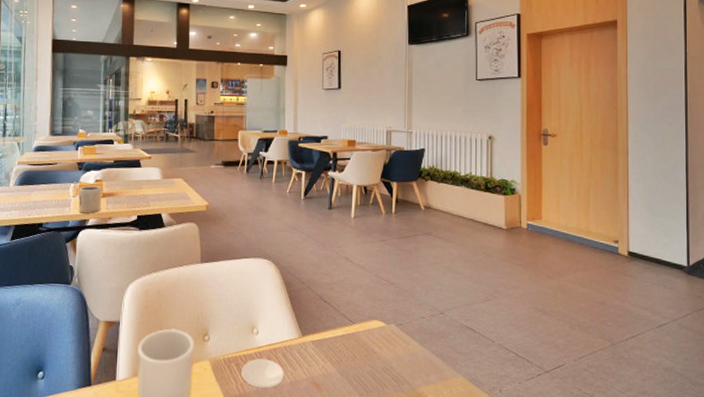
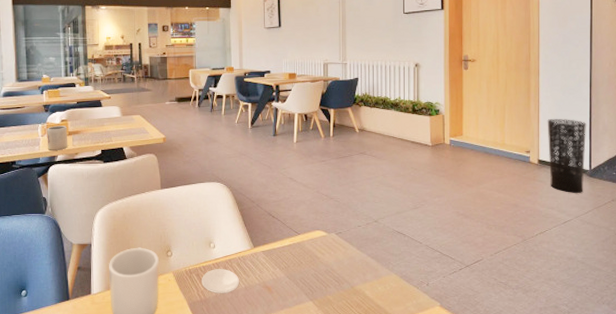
umbrella stand: none [638,205,683,292] -> present [547,119,586,193]

